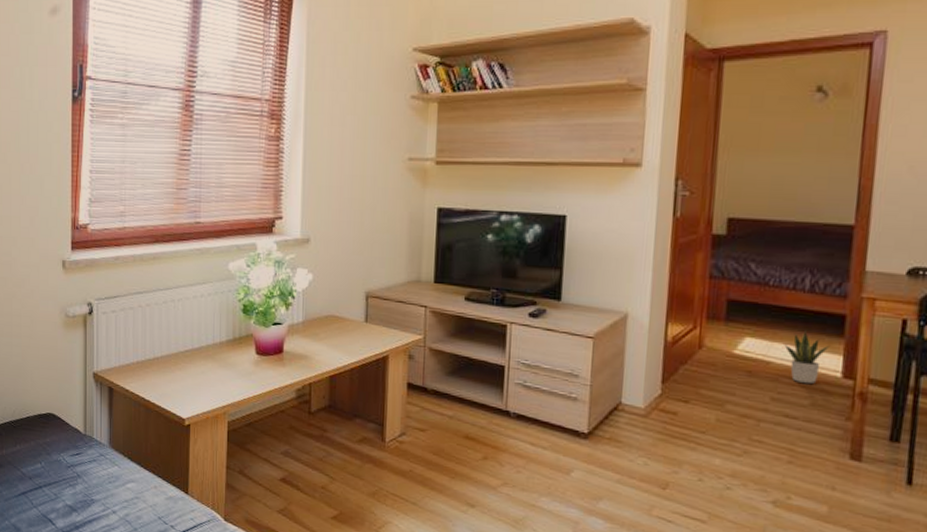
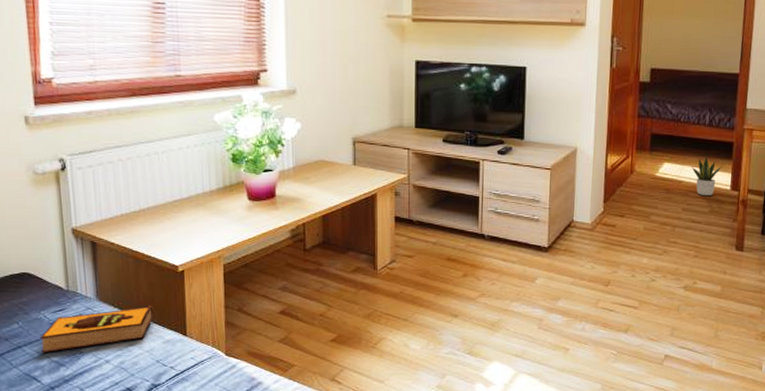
hardback book: none [58,458,159,496] -> present [40,305,154,354]

